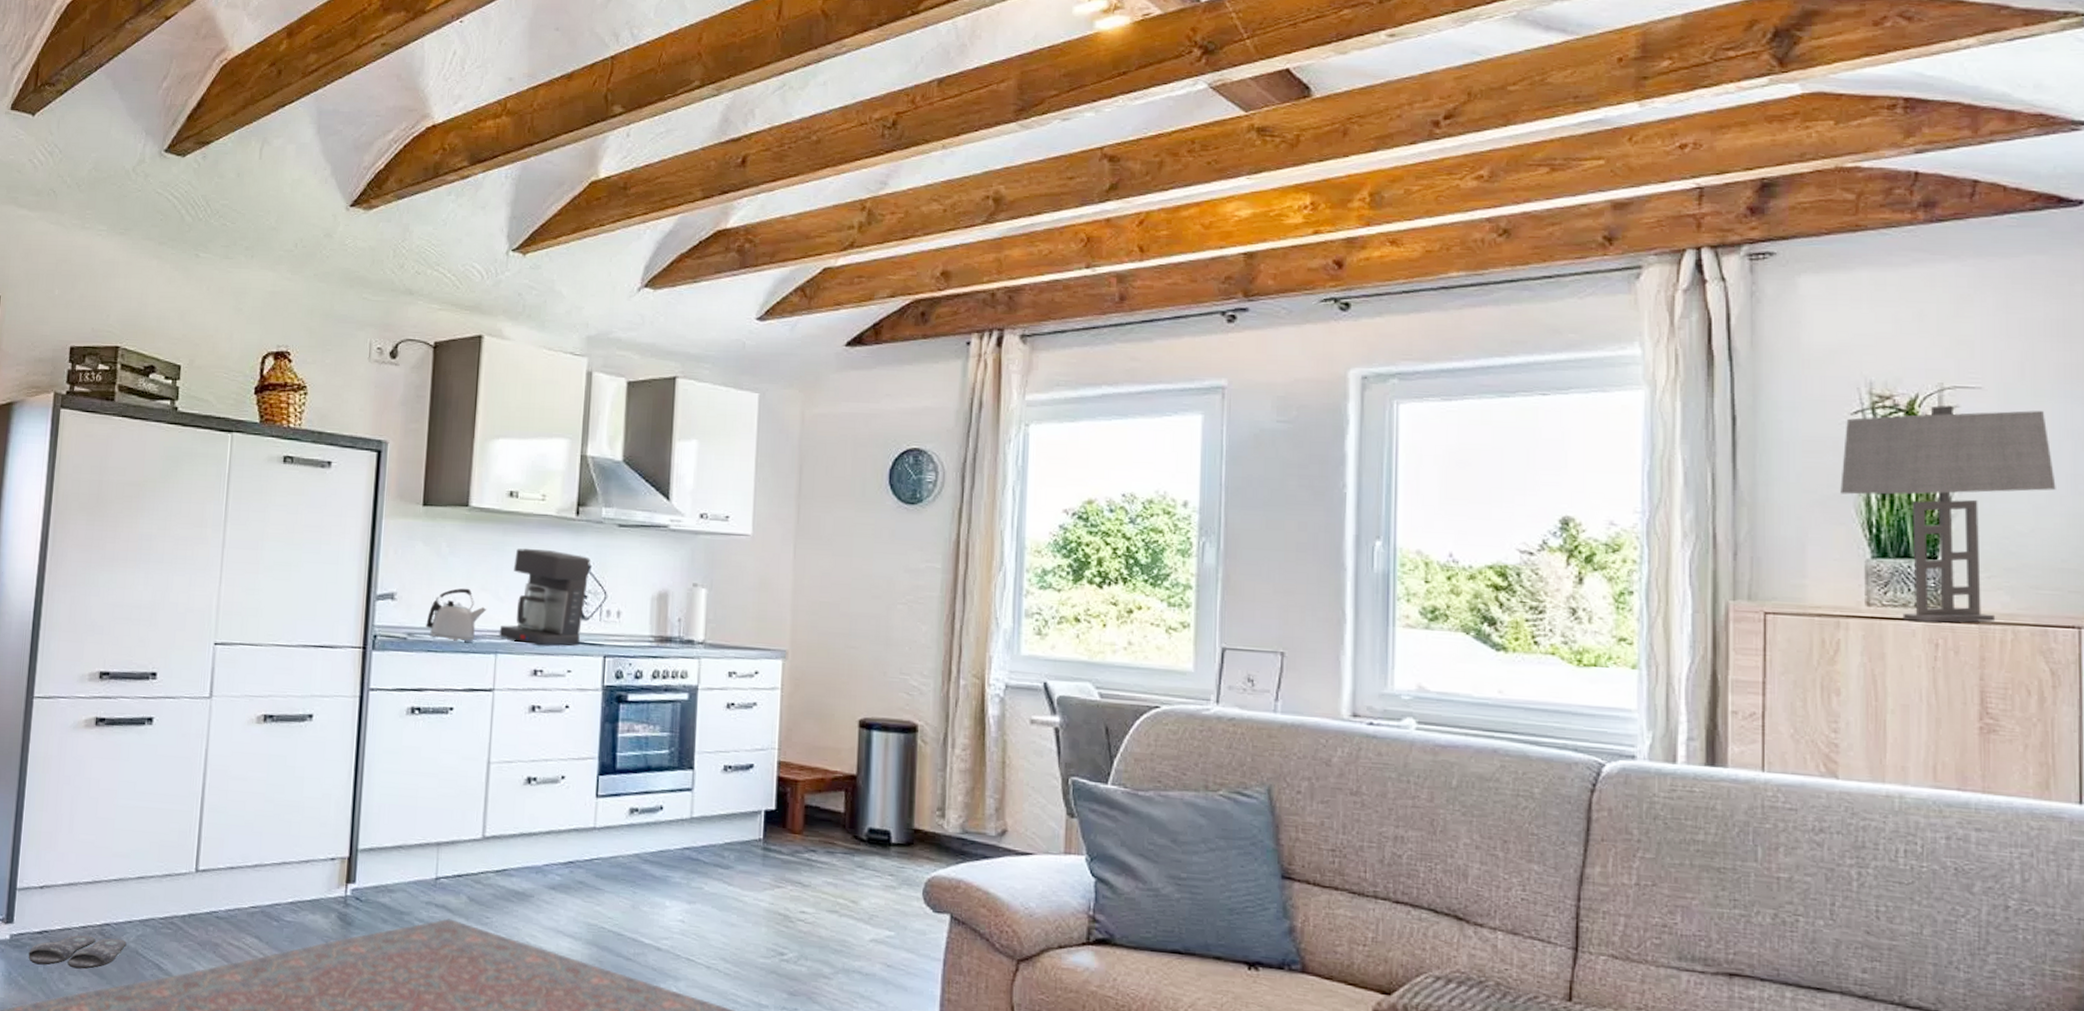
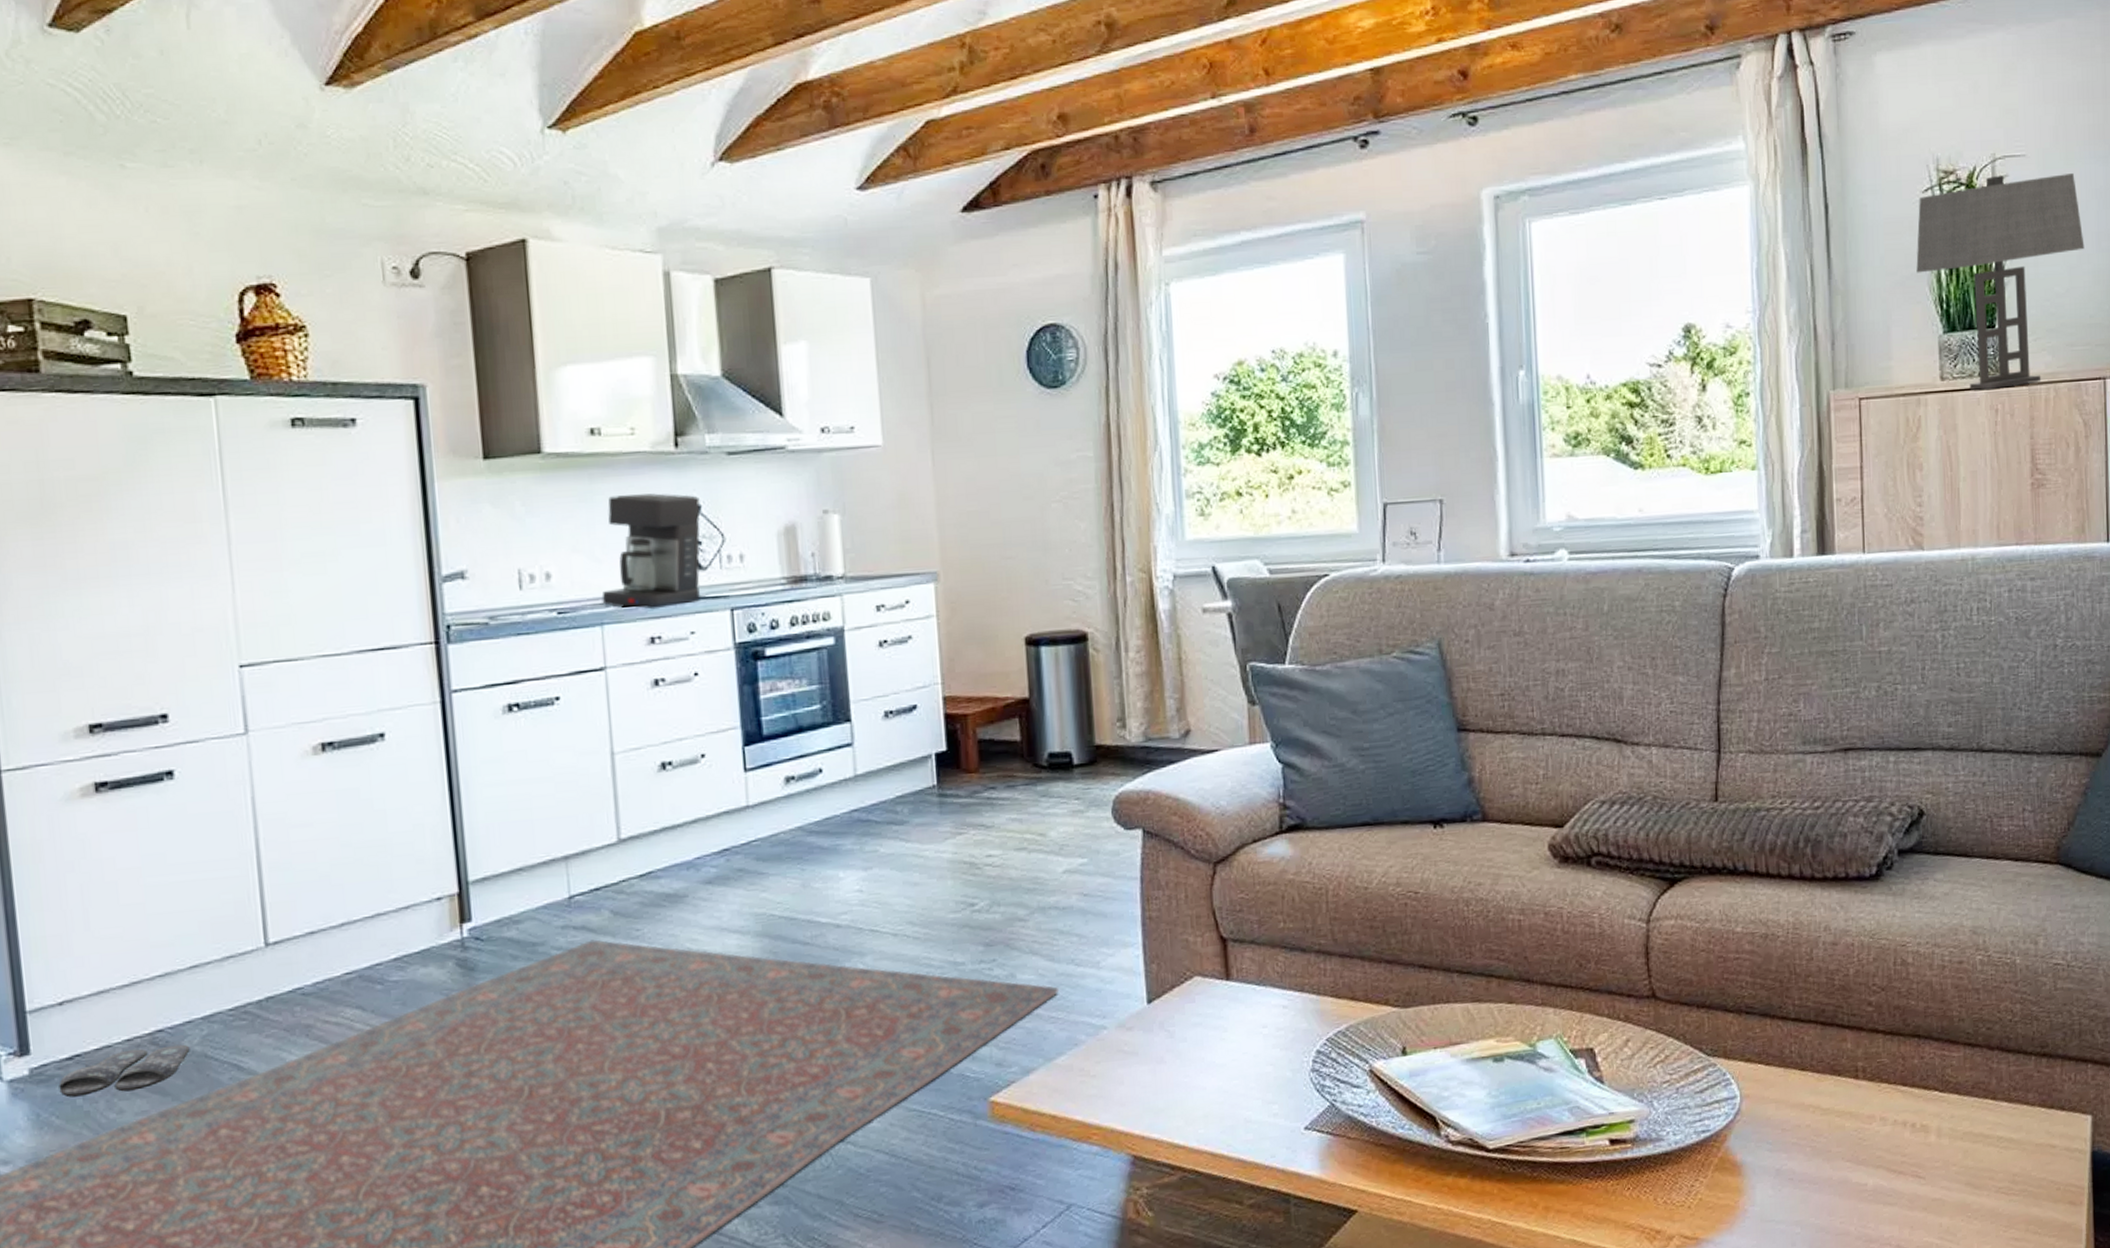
kettle: present [426,588,487,643] -> none [510,552,583,618]

